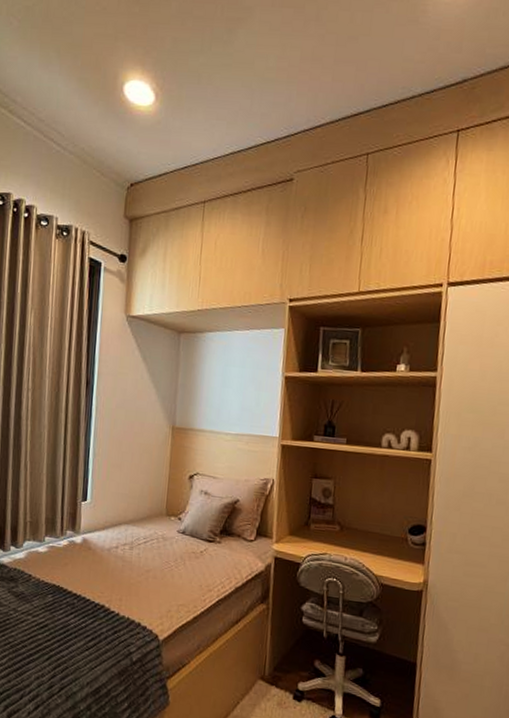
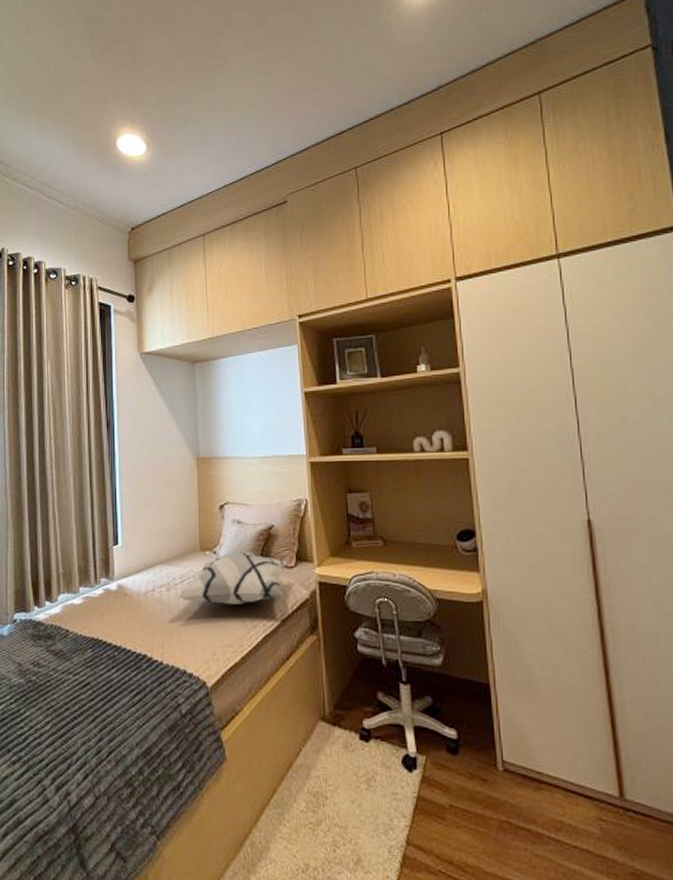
decorative pillow: none [140,520,248,570] -> present [179,552,288,605]

